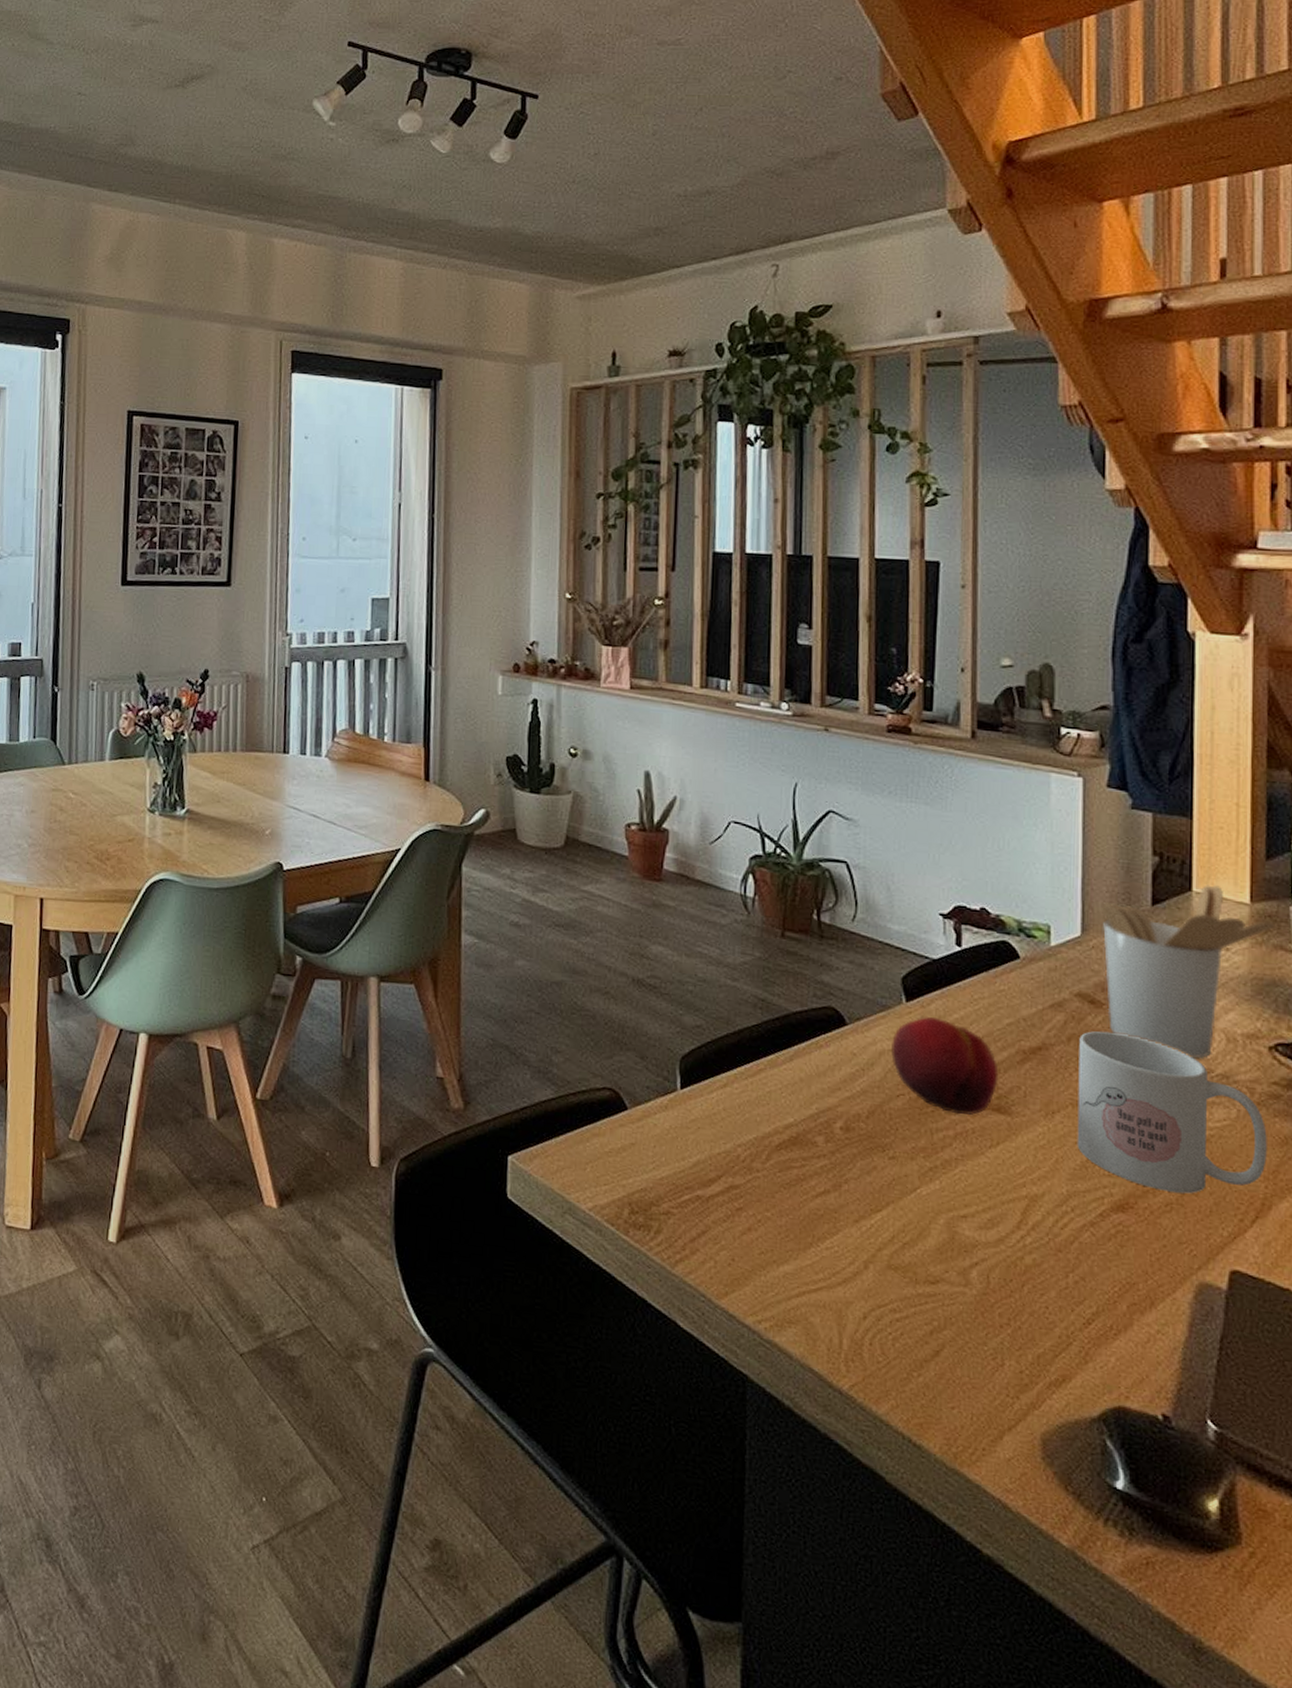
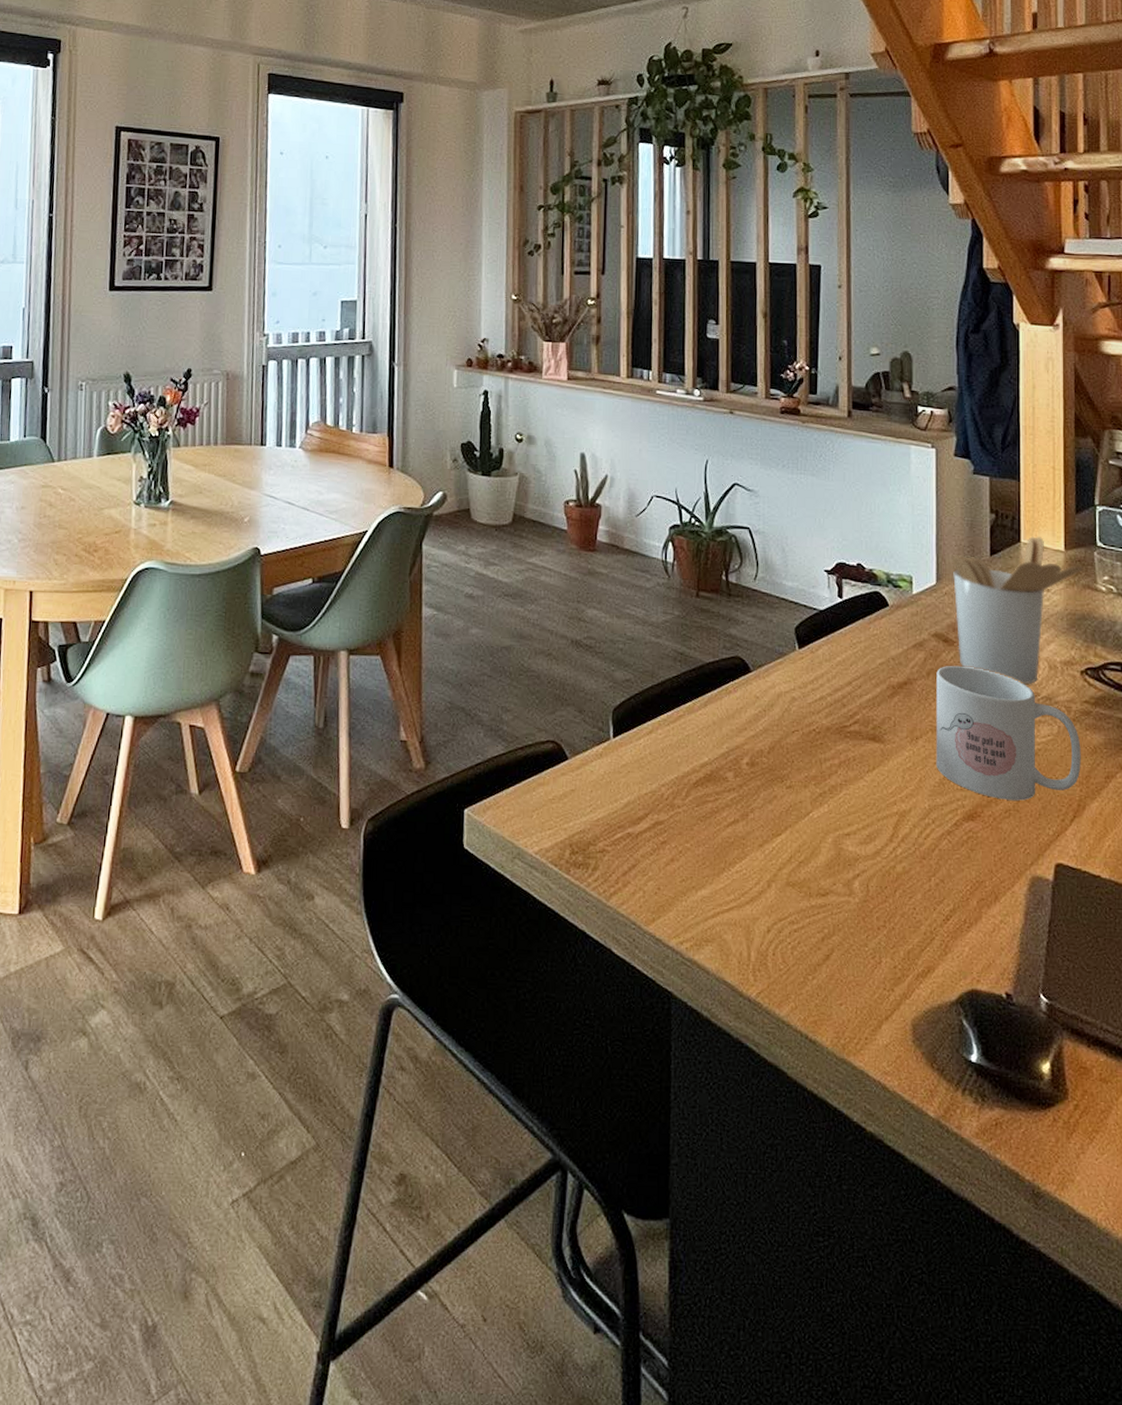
fruit: present [890,1016,999,1115] -> none [786,660,874,745]

